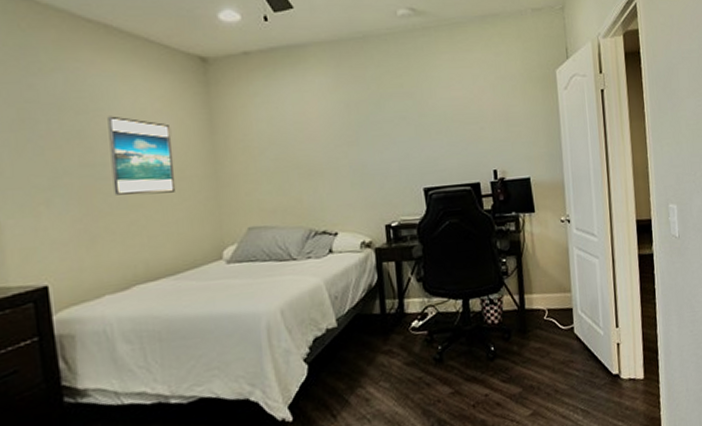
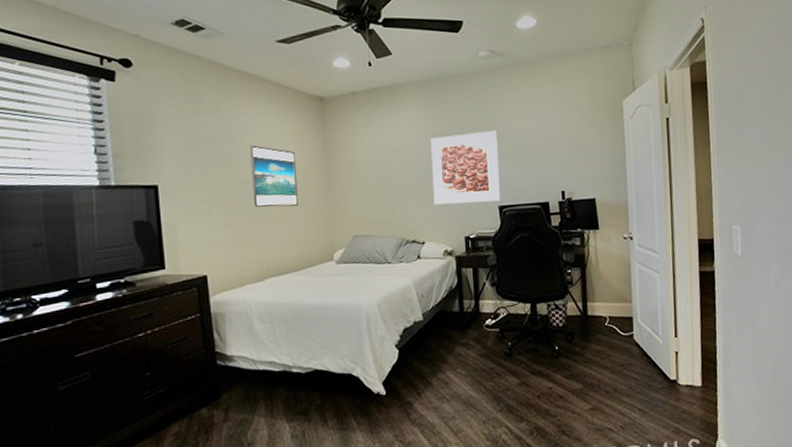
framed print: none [342,100,425,188] -> present [431,130,500,205]

